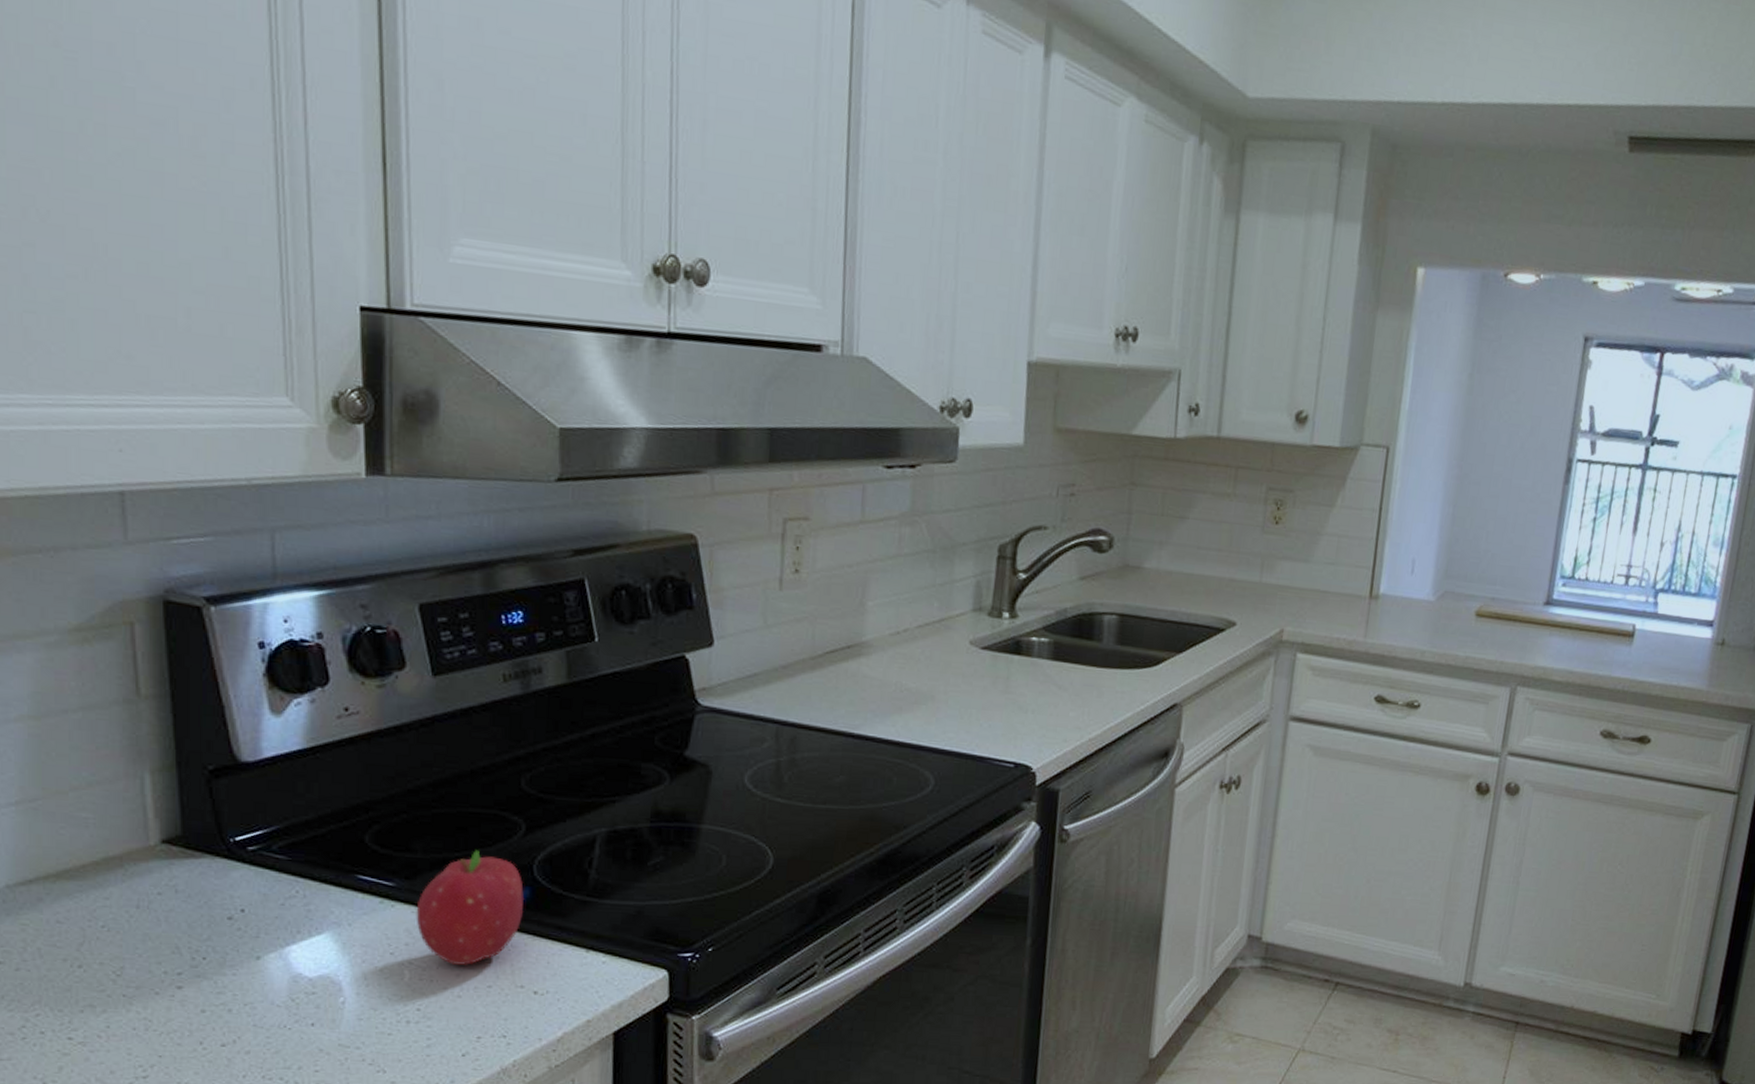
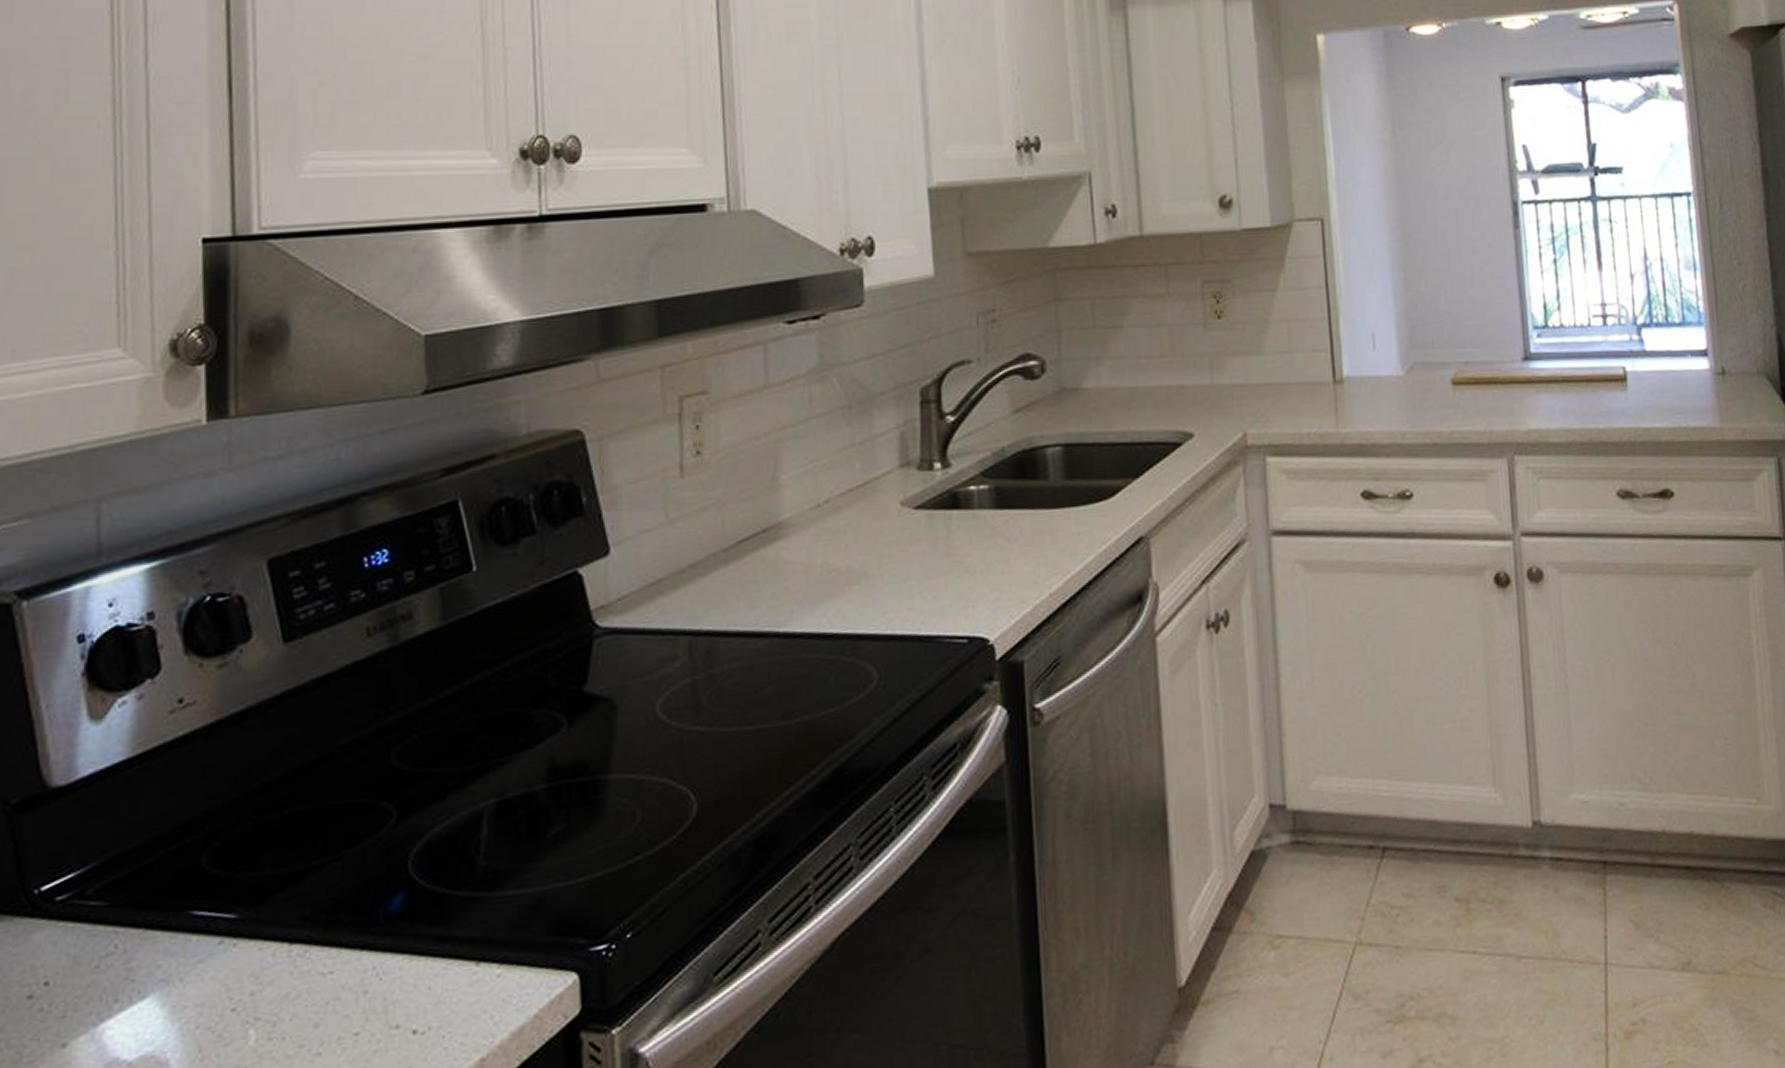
fruit: present [416,850,524,965] -> none [263,853,397,1012]

